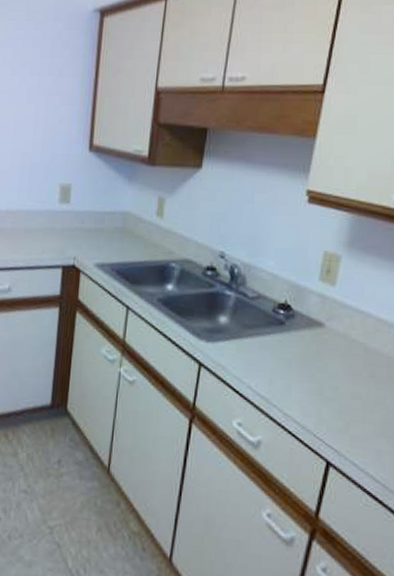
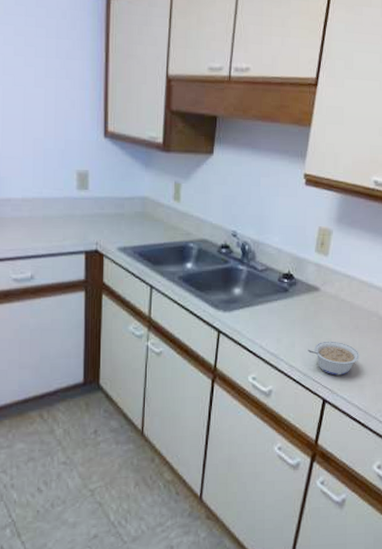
legume: none [307,389,376,435] -> present [308,341,359,376]

